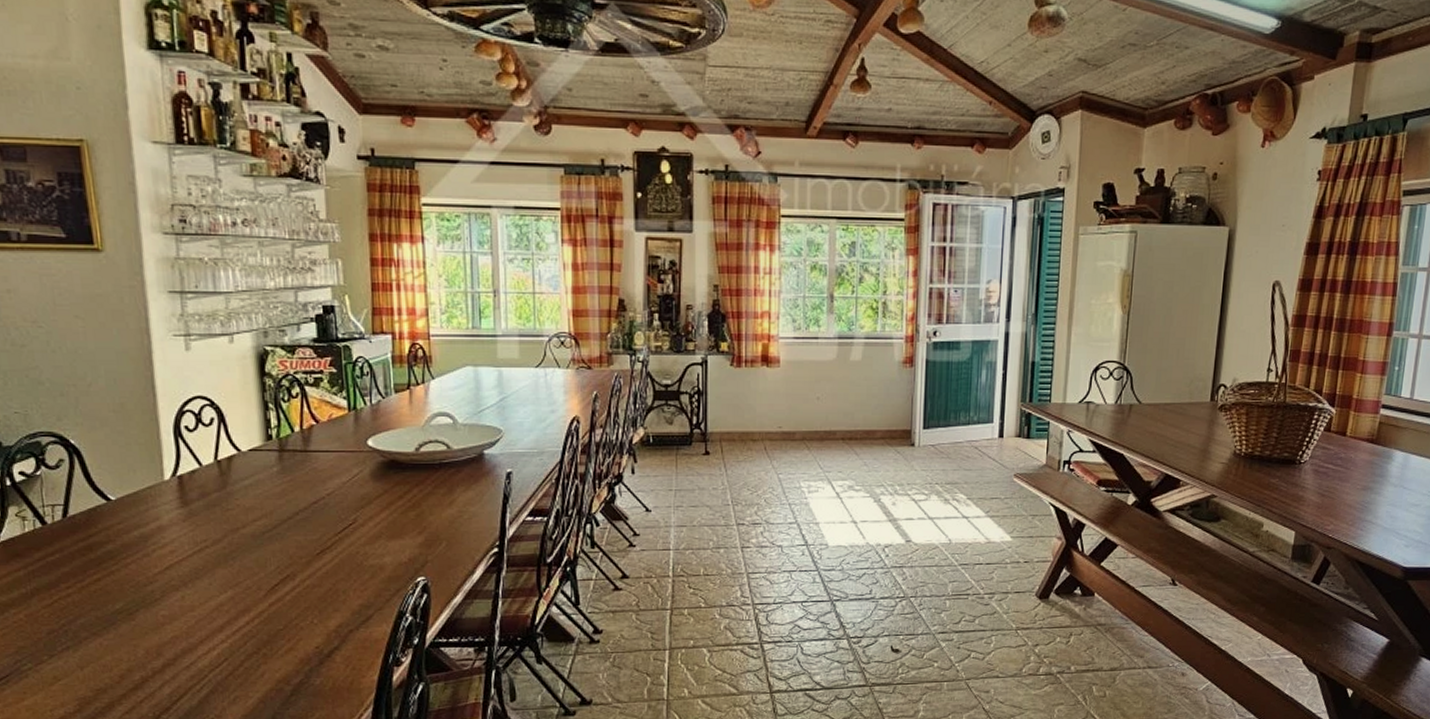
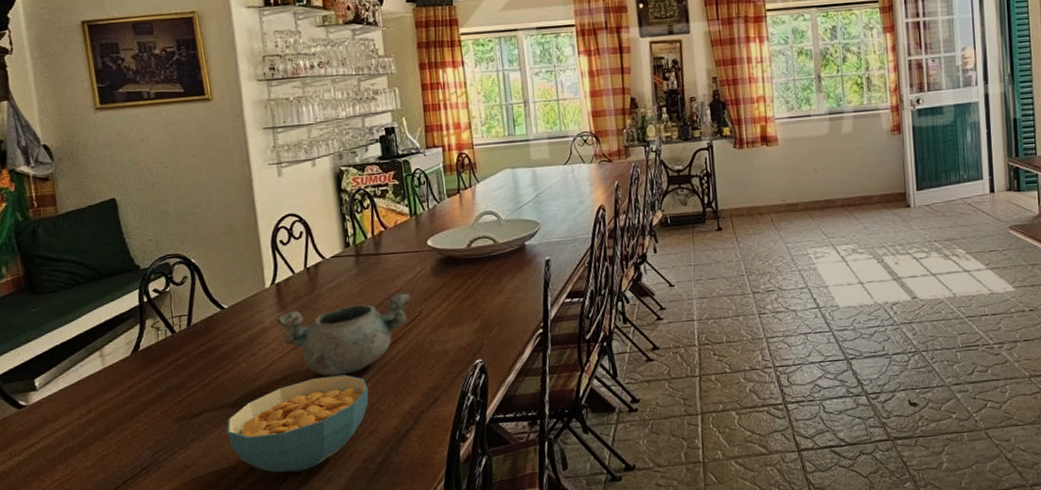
cereal bowl: none [109,585,288,690] -> present [226,375,369,473]
decorative bowl: none [177,498,344,585] -> present [276,293,411,376]

